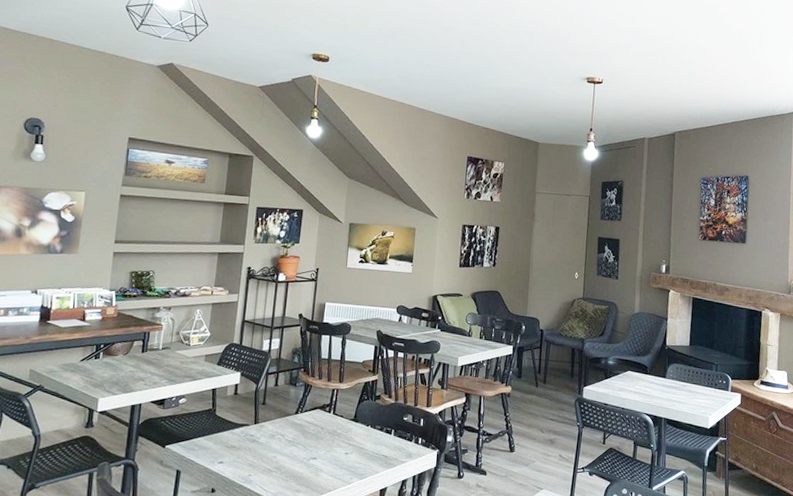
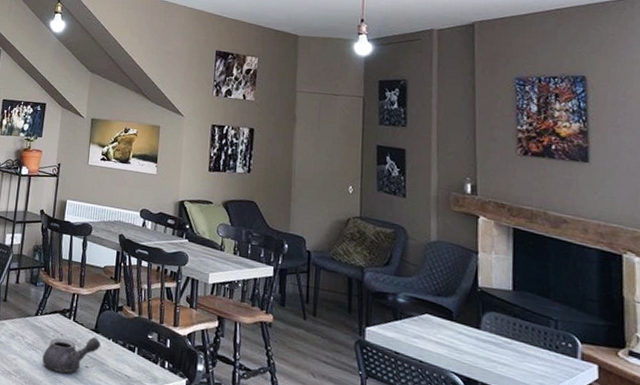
teapot: none [303,425,360,462] -> present [42,336,101,373]

